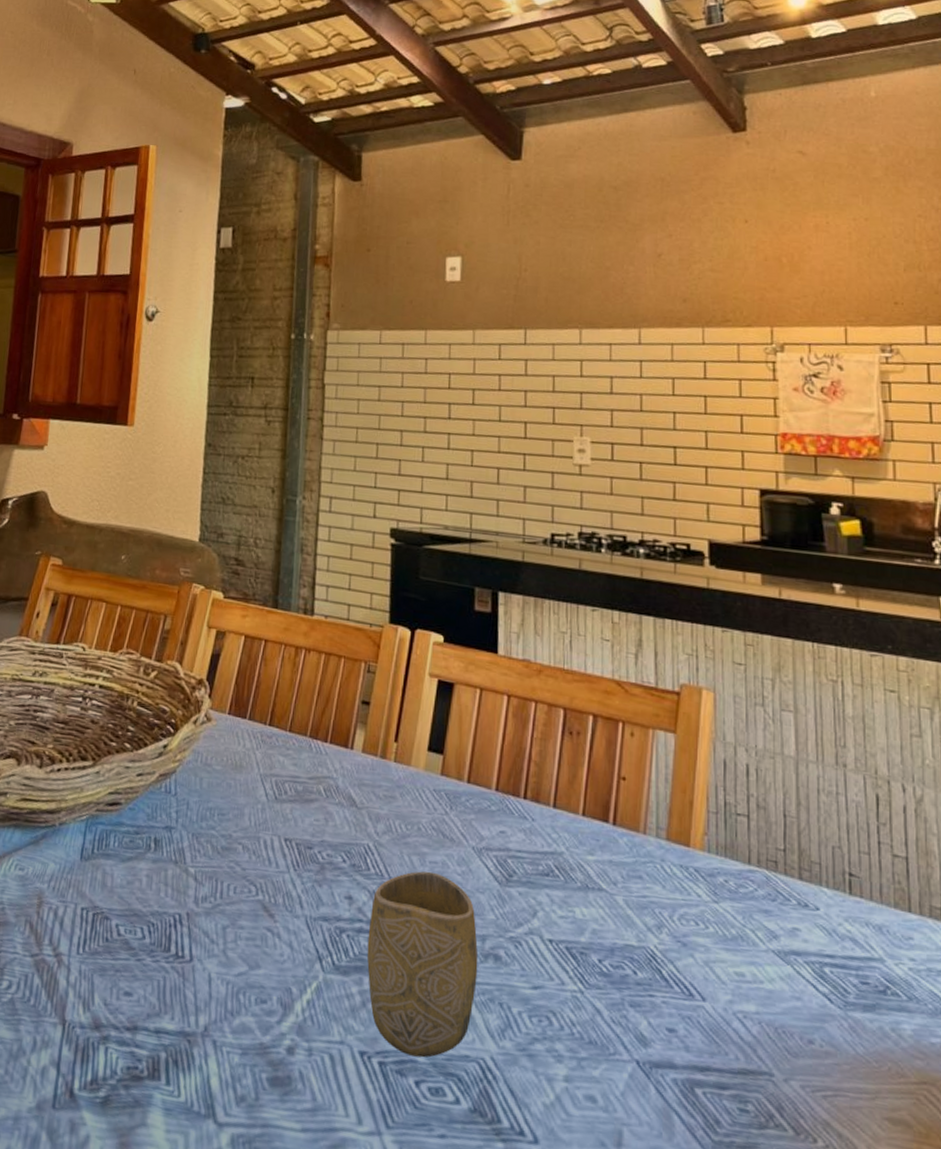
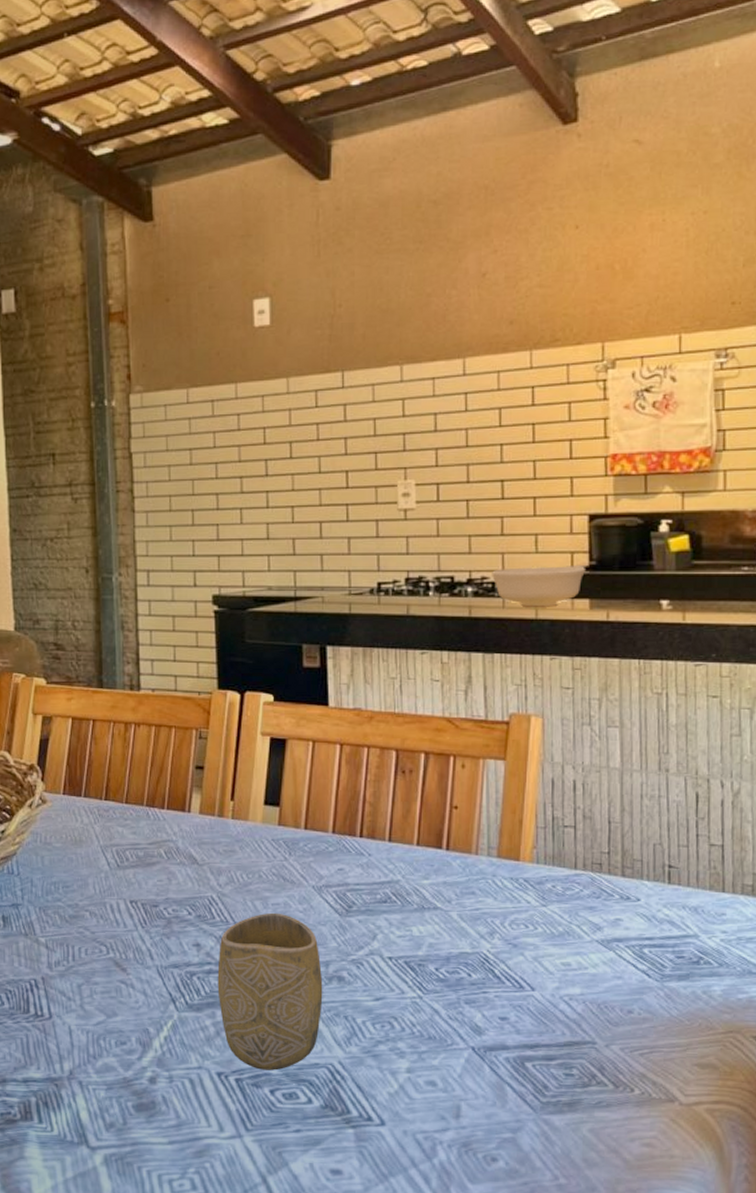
bowl: none [664,534,757,578] -> present [492,566,585,607]

